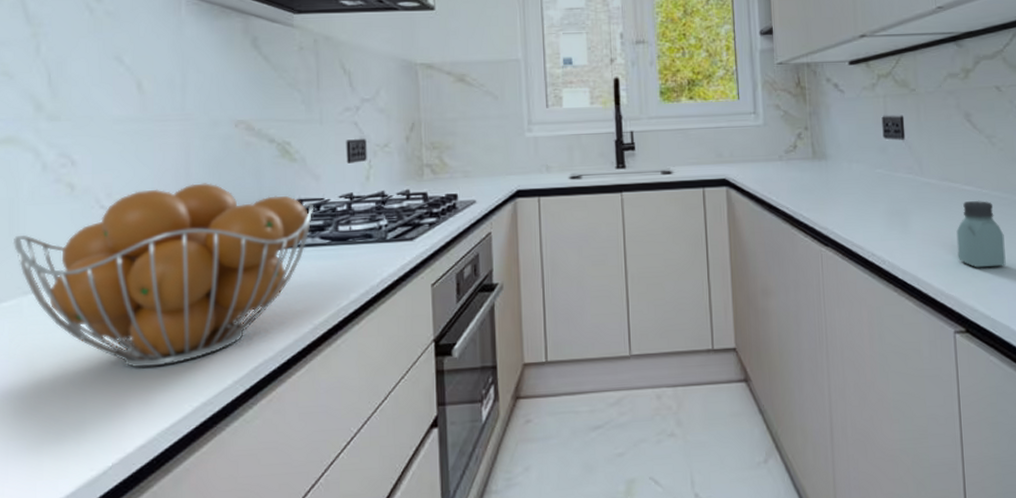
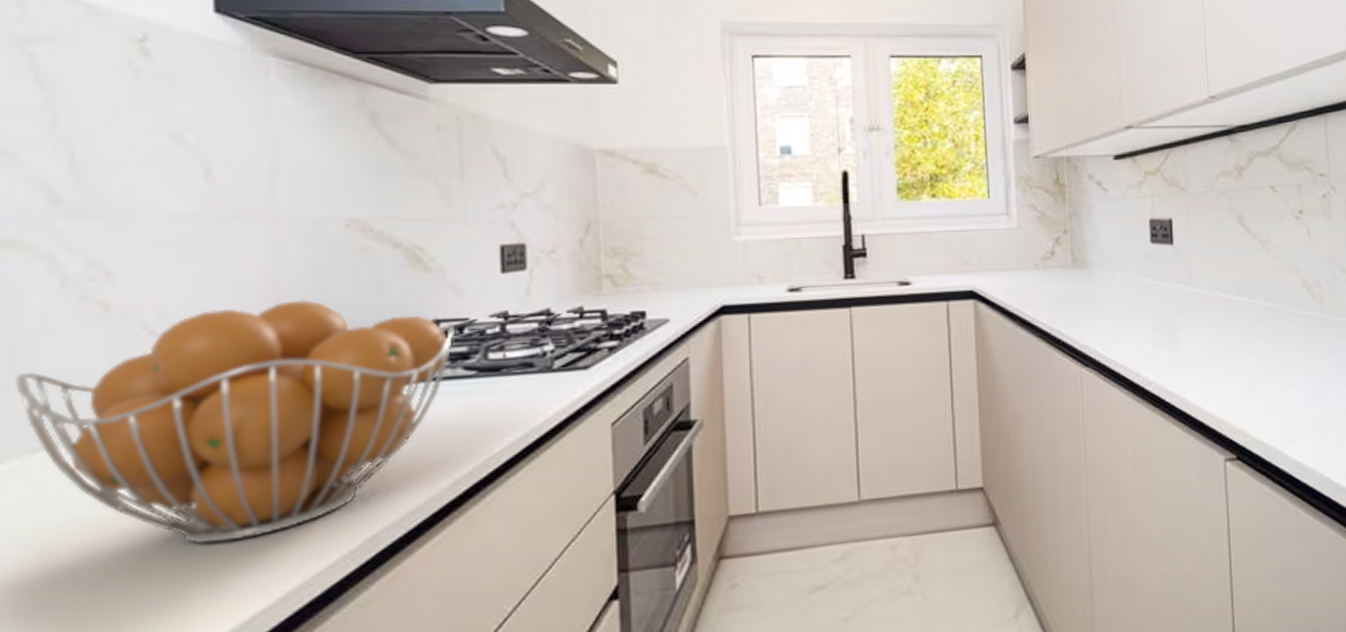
saltshaker: present [956,201,1006,268] -> none [1227,313,1280,388]

